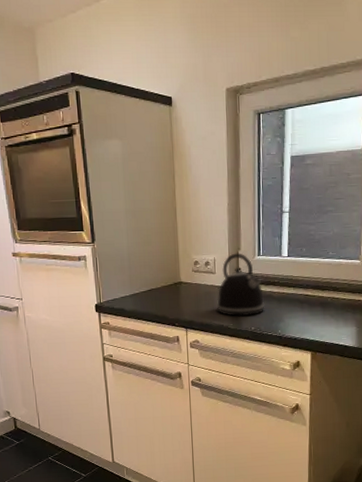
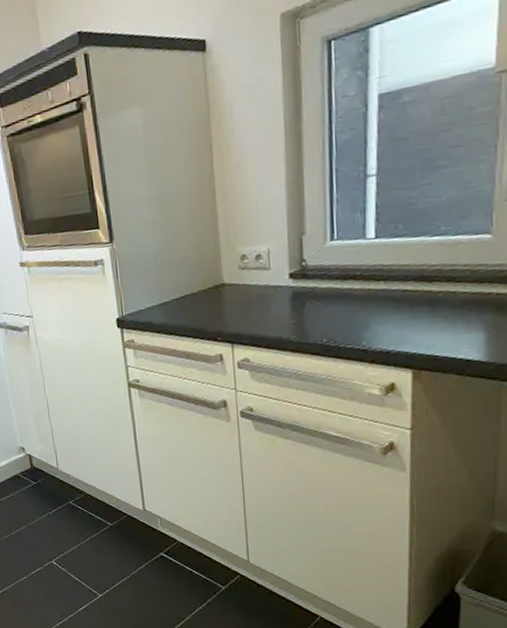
kettle: present [217,253,265,317] -> none [273,239,342,326]

